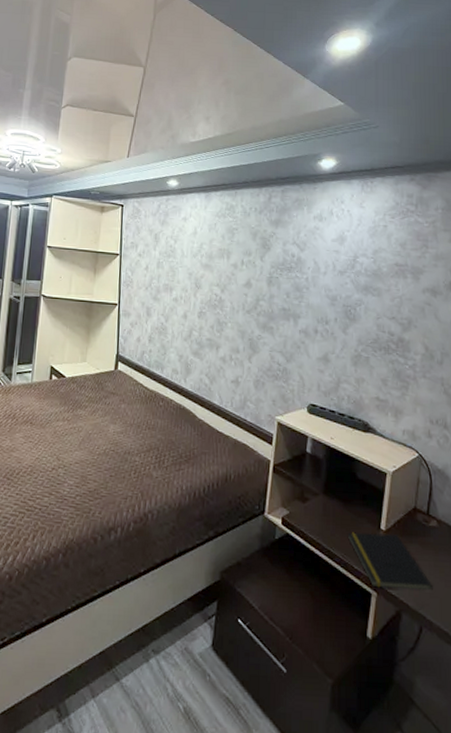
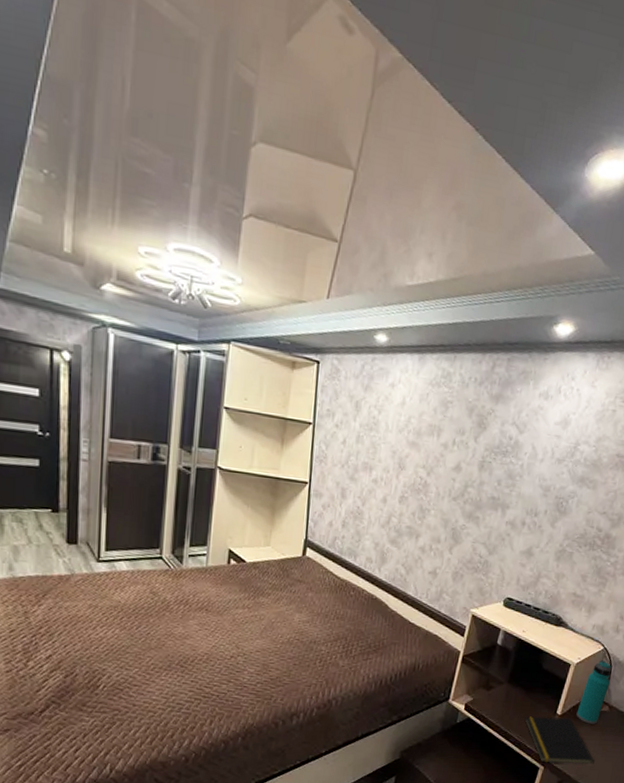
water bottle: none [402,468,433,542] -> present [576,660,612,724]

